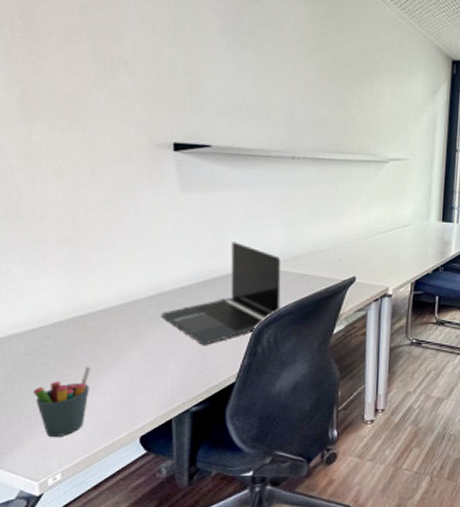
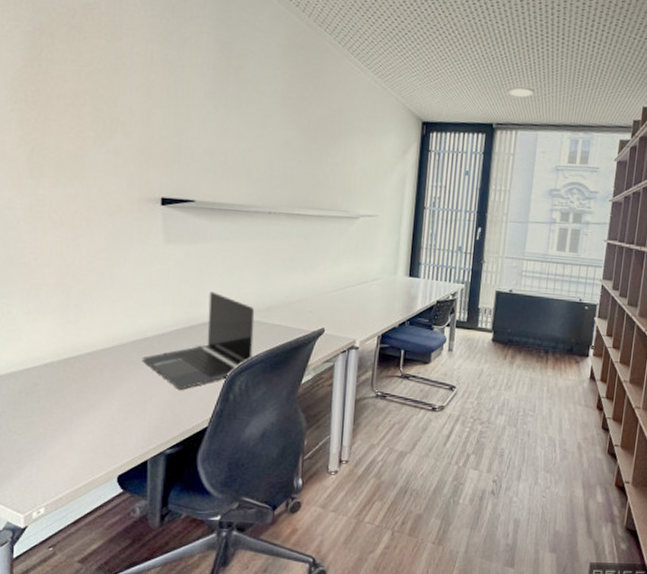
pen holder: present [34,366,91,438] -> none [25,405,76,473]

